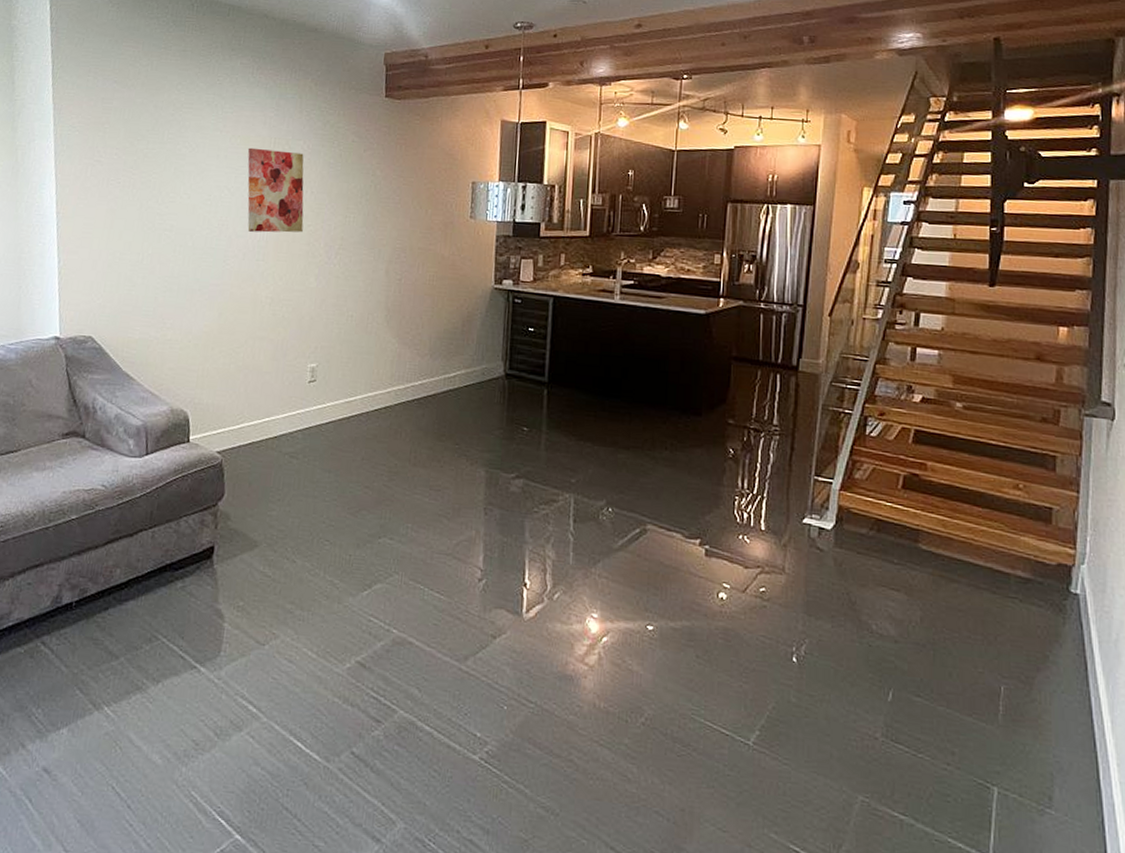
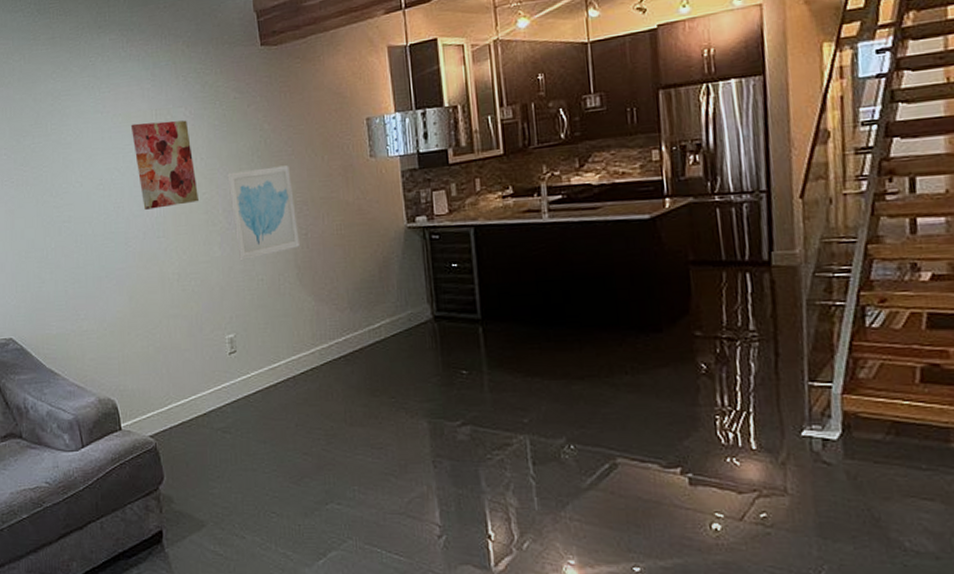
wall art: none [333,210,395,296] -> present [227,165,301,261]

